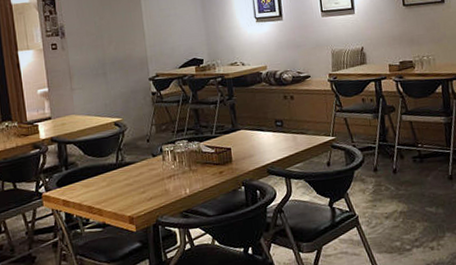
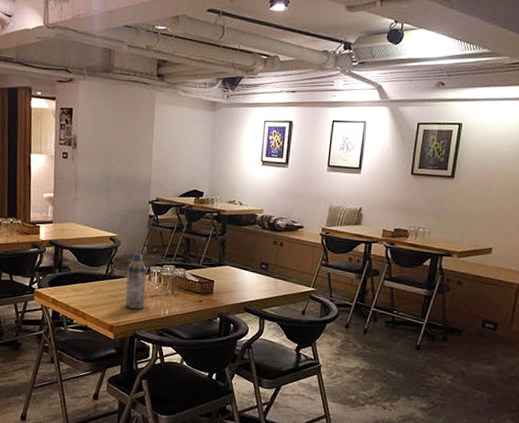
water bottle: none [137,134,163,196] -> present [125,253,147,310]

